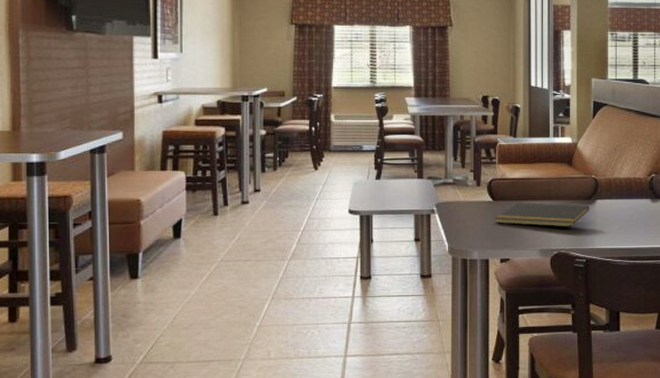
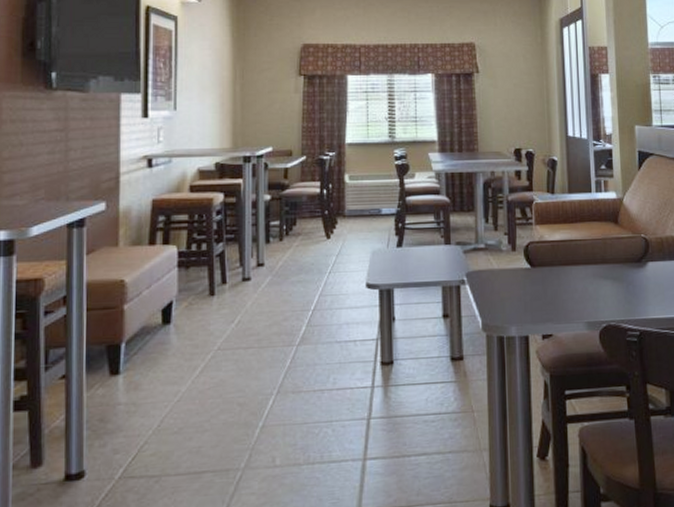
notepad: present [494,202,590,228] -> none [533,268,641,296]

